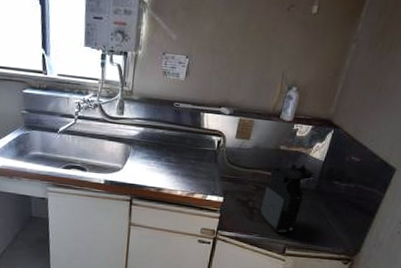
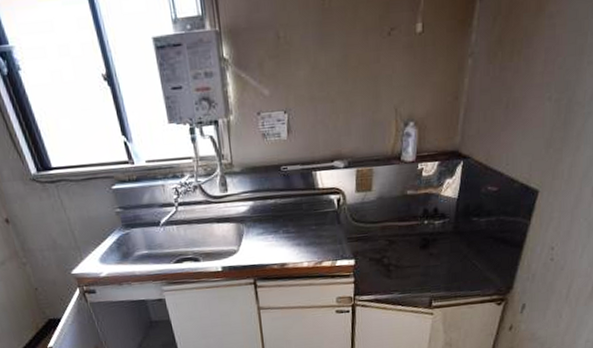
coffee maker: present [260,166,314,233] -> none [397,209,449,286]

